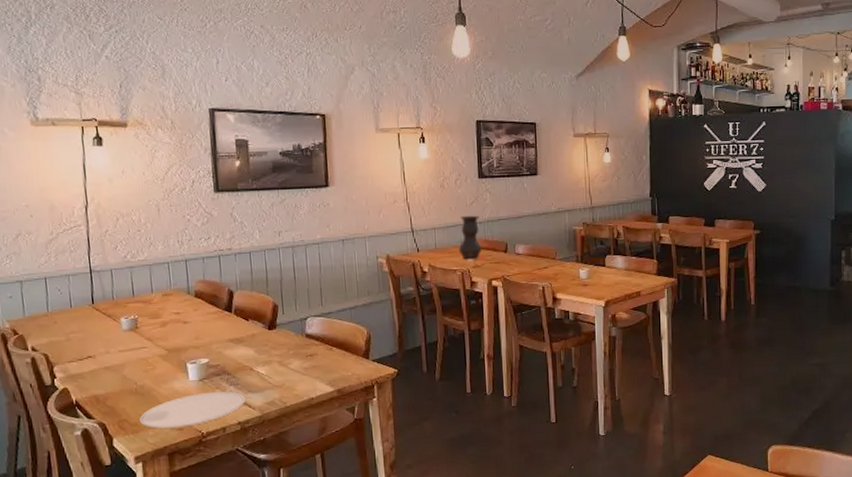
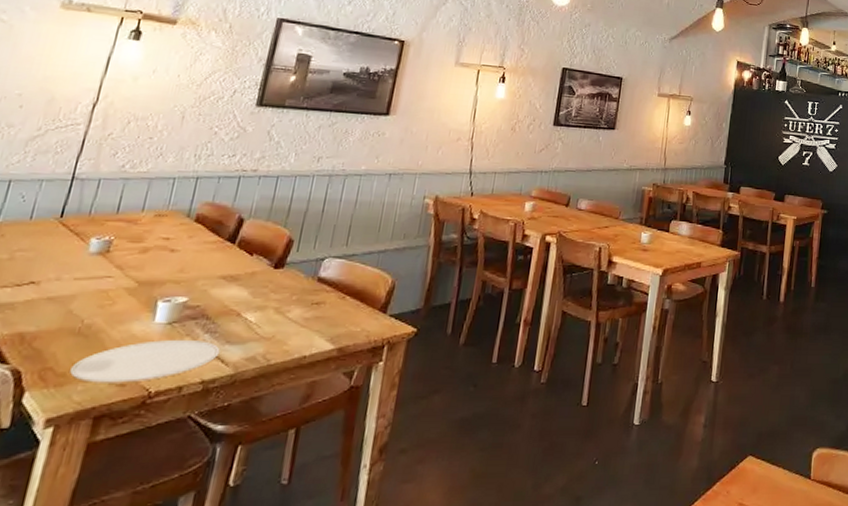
vase: present [458,215,481,260] -> none [516,162,546,211]

